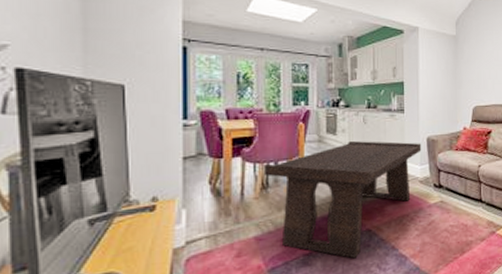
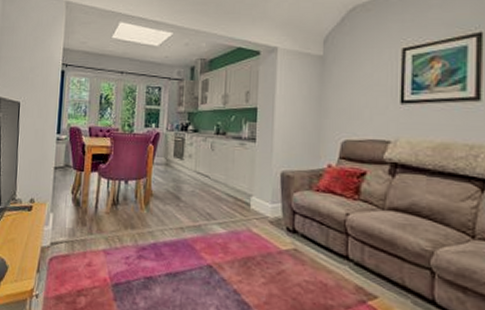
coffee table: present [263,140,422,259] -> none [115,167,274,294]

